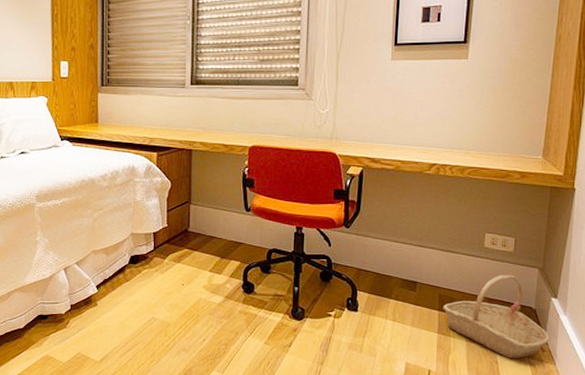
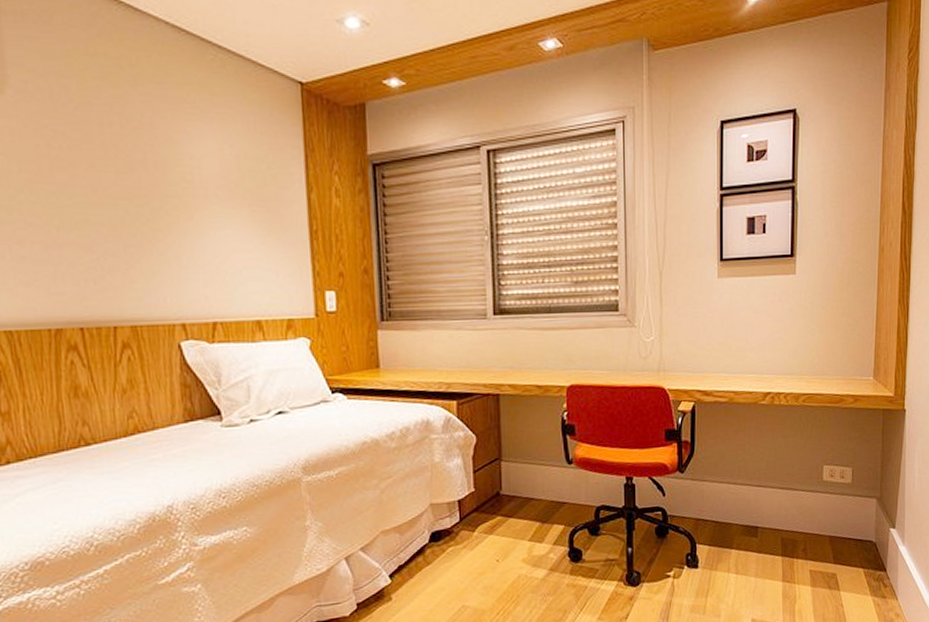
basket: present [443,275,550,359] -> none [786,508,891,600]

